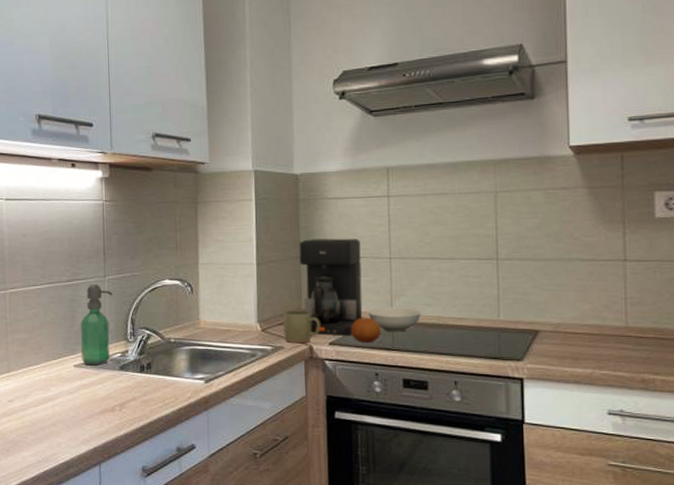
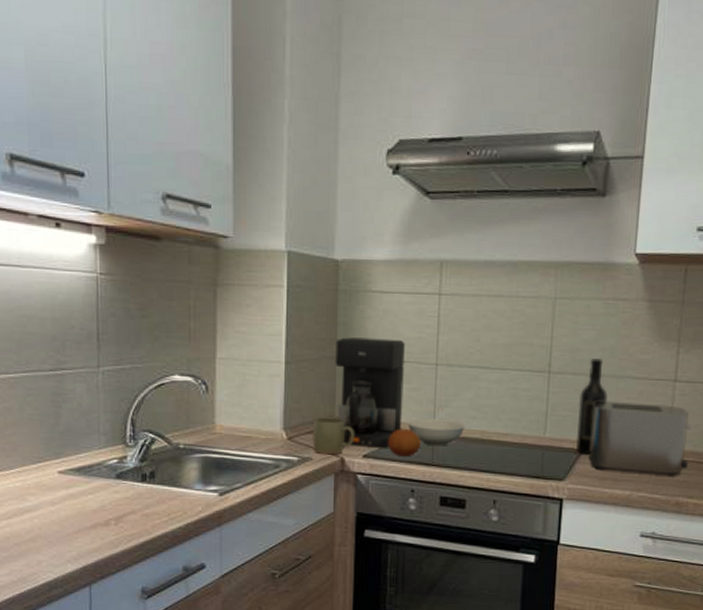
soap dispenser: present [80,284,113,366] -> none [66,375,108,473]
wine bottle: none [528,243,557,335] -> present [576,357,608,454]
toaster: none [545,282,649,355] -> present [588,401,691,478]

